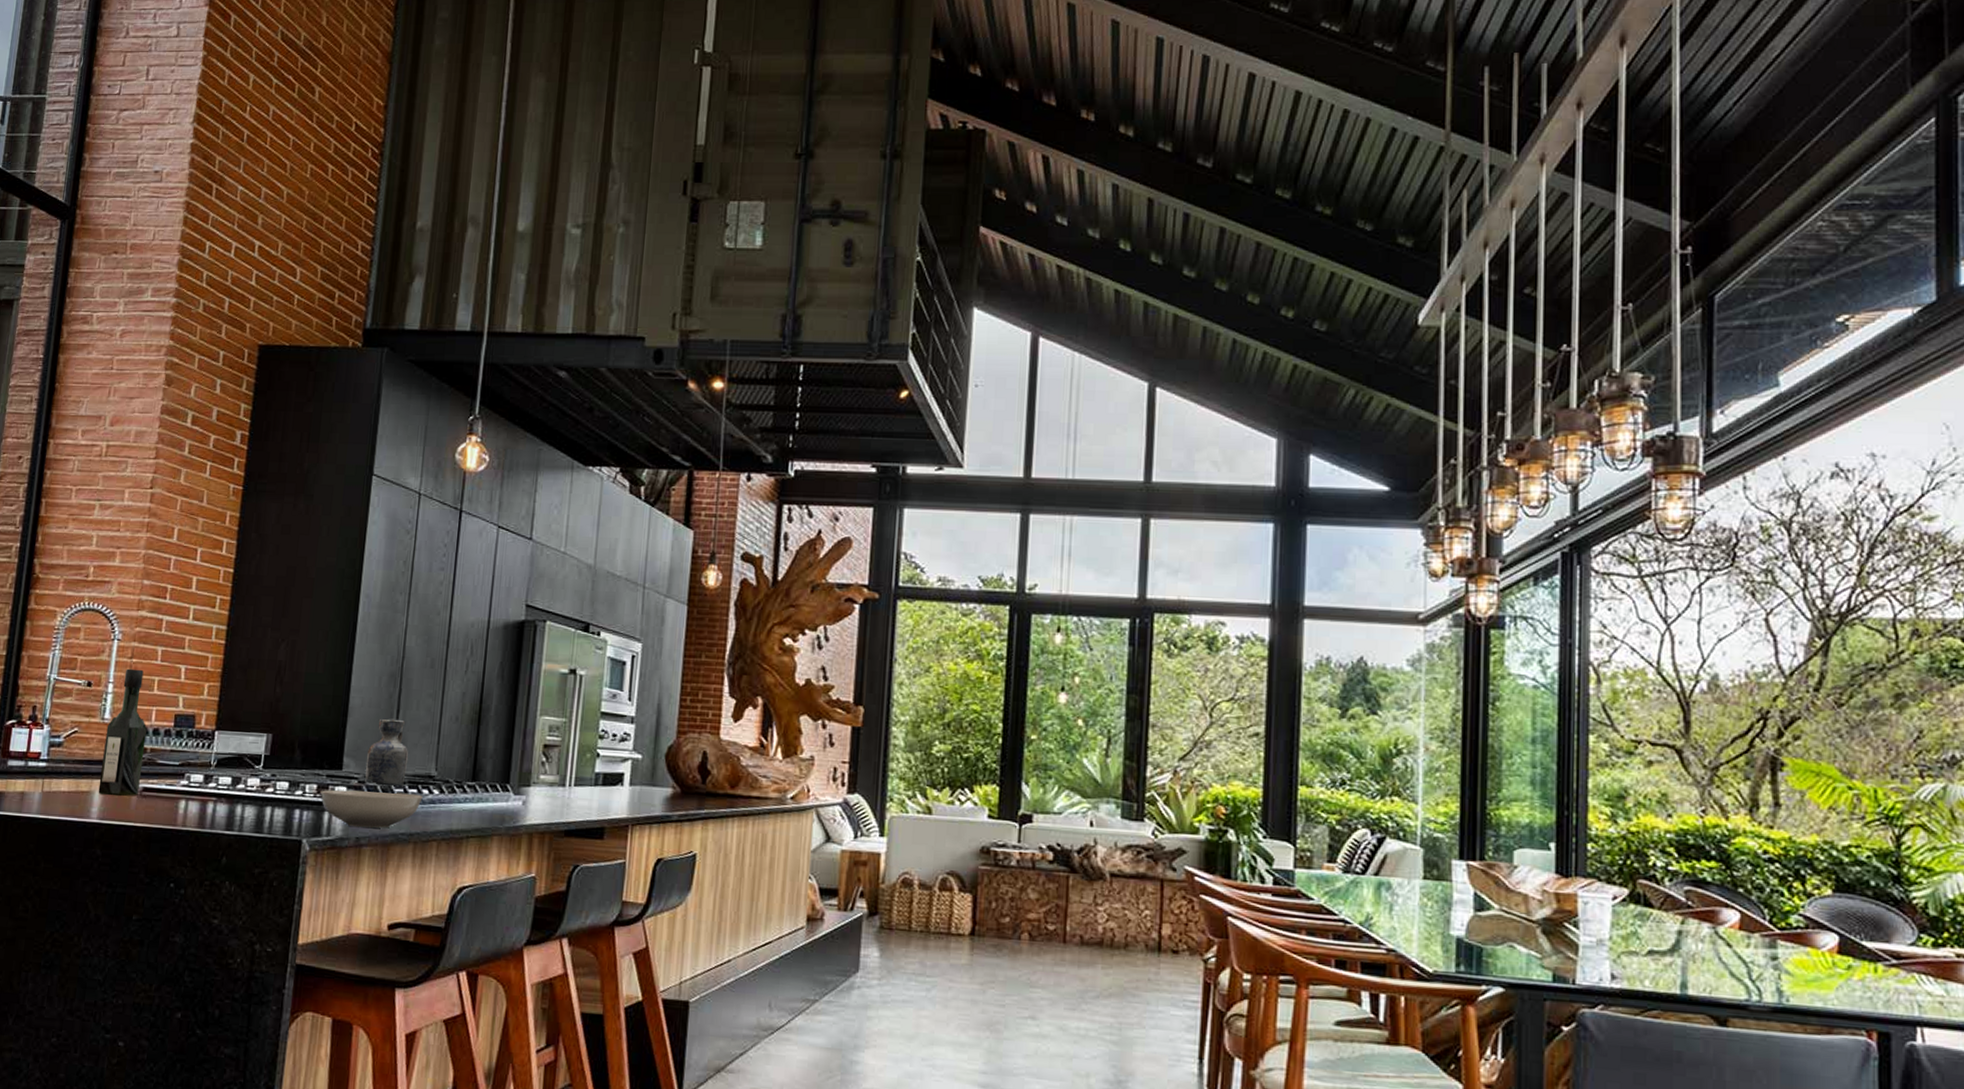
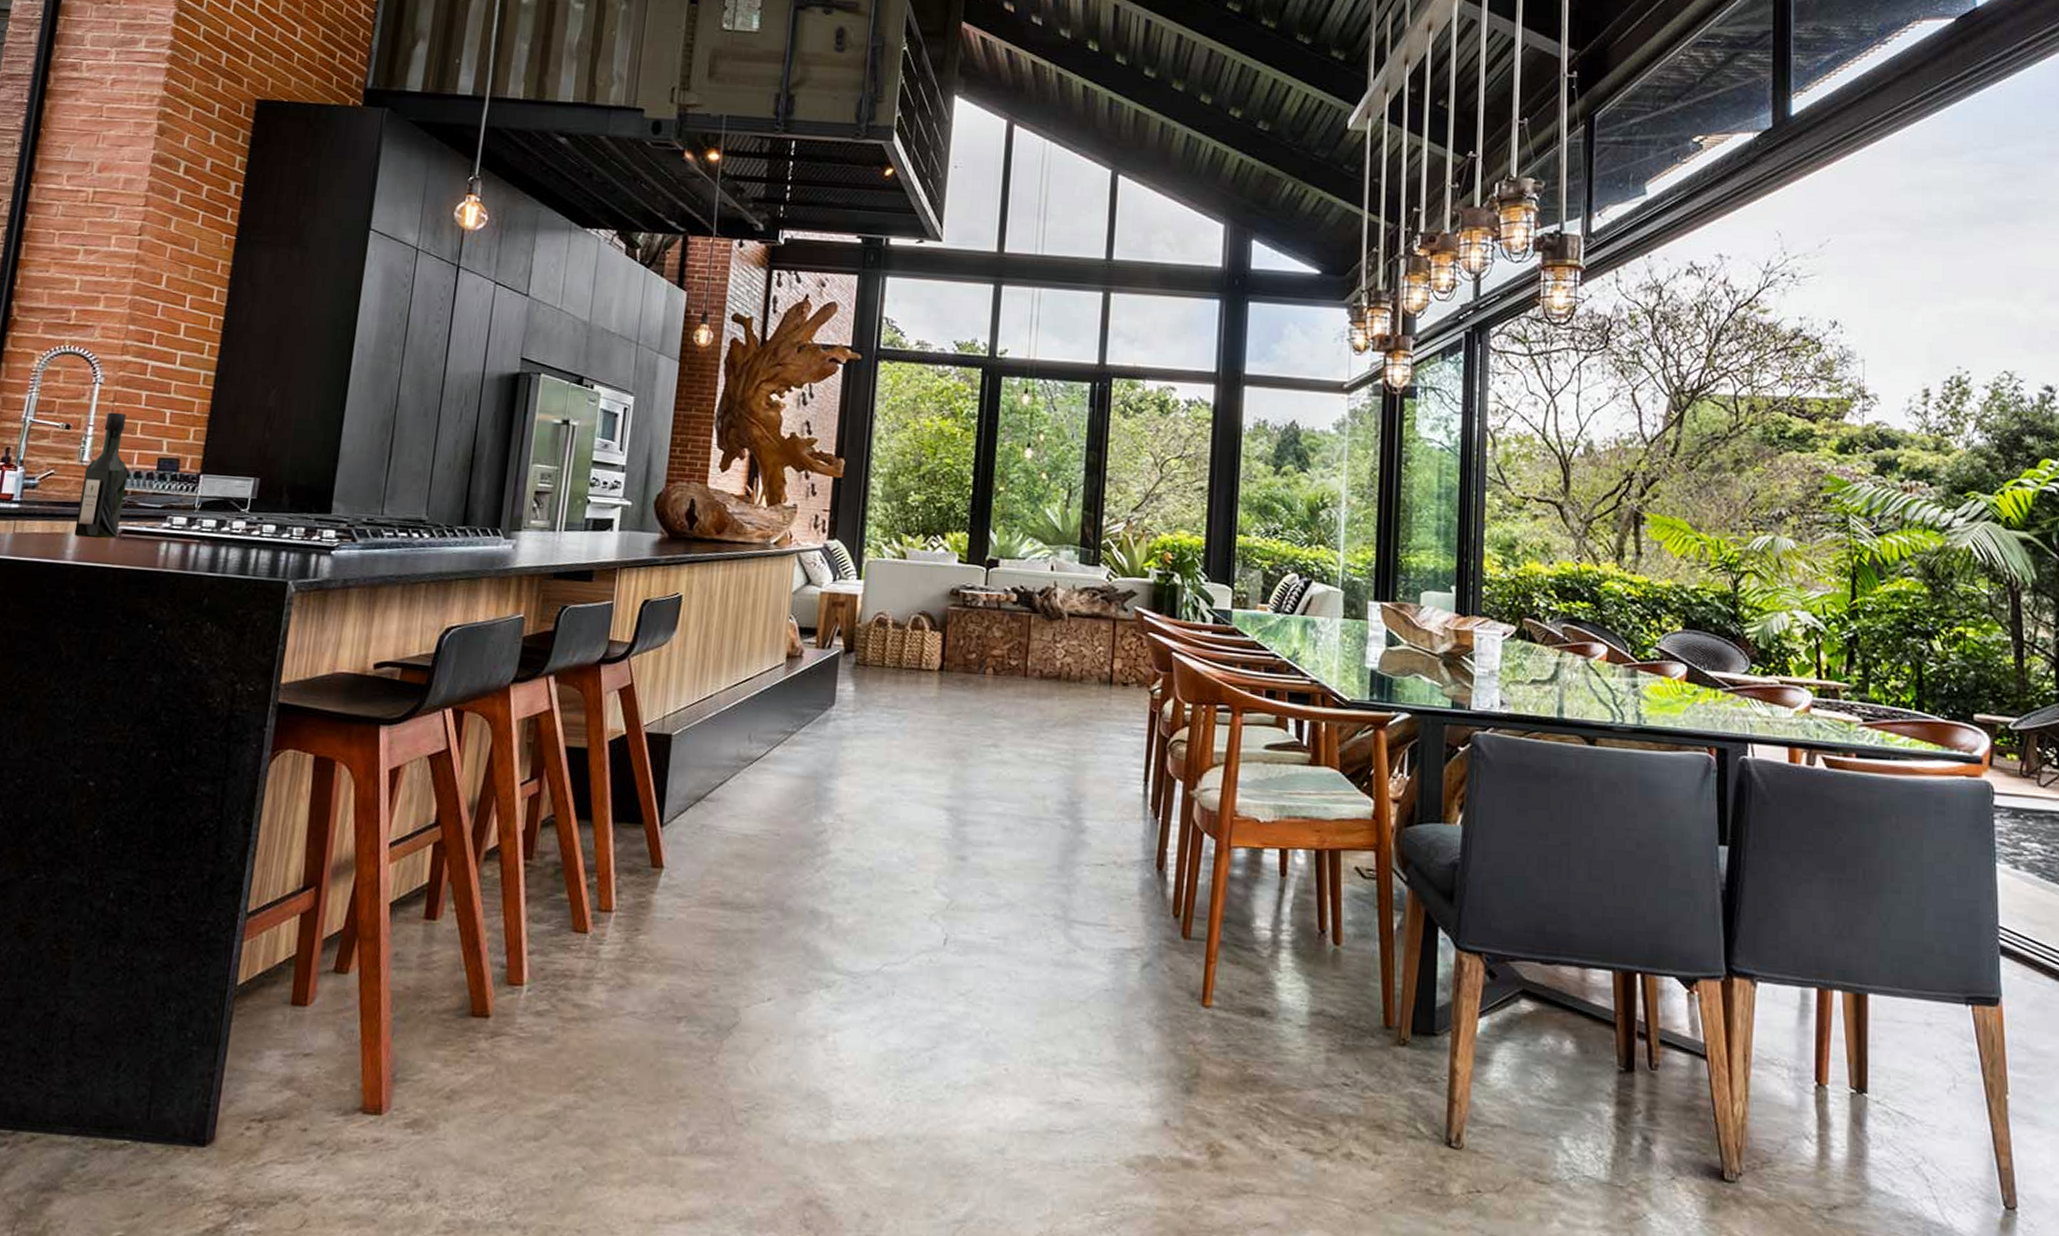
bowl: present [320,789,423,828] -> none [308,532,413,571]
ceramic jug: present [364,718,409,794] -> none [353,464,400,537]

